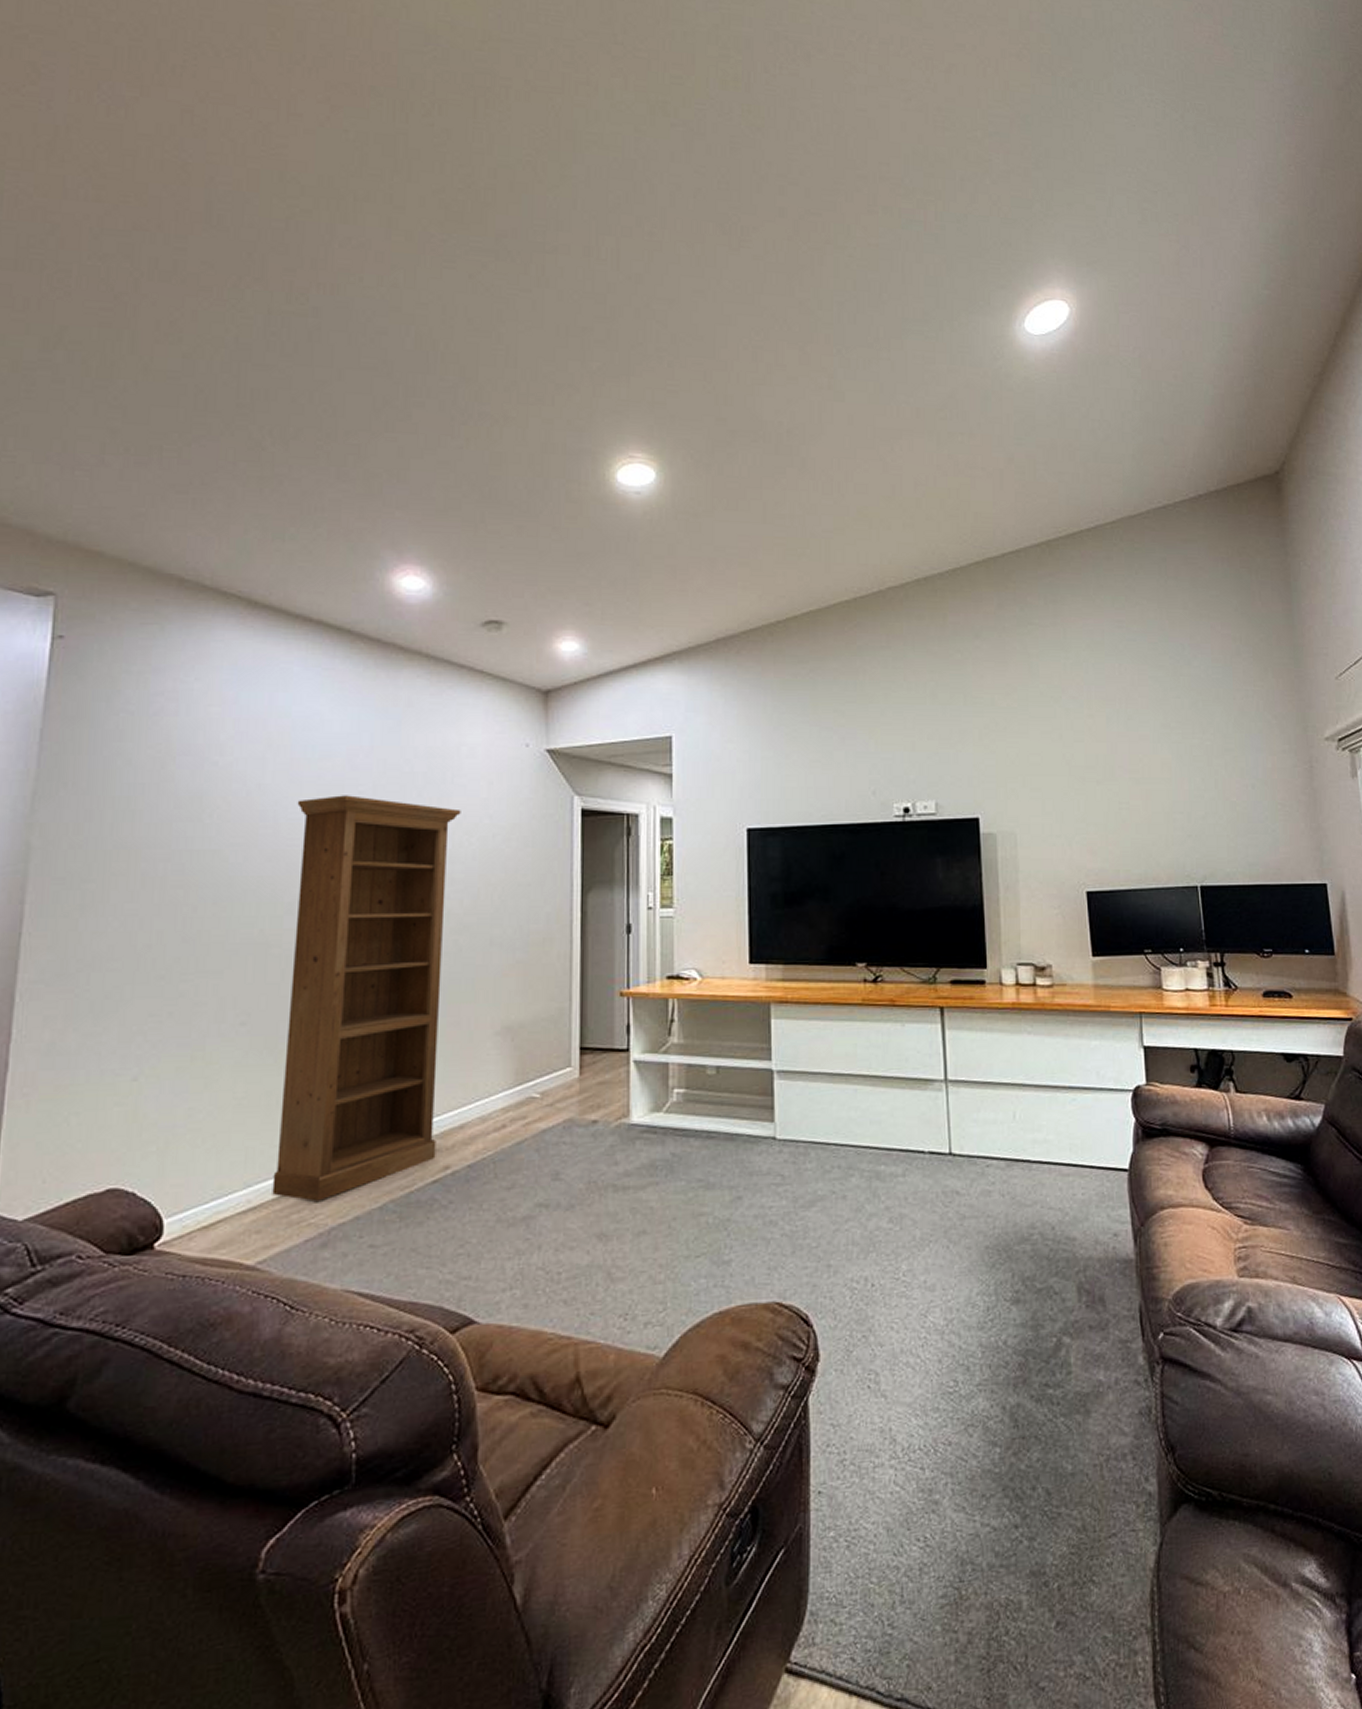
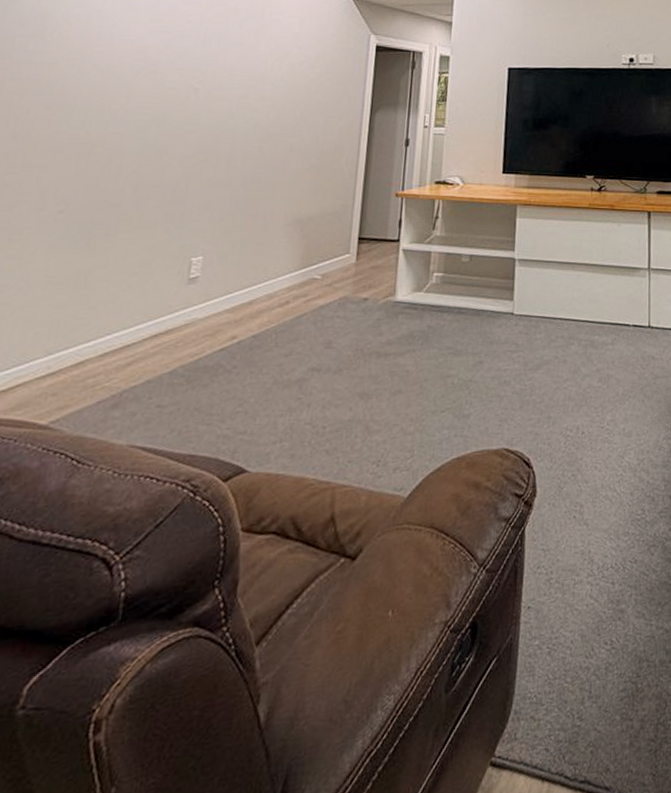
bookshelf: present [272,795,461,1202] -> none [71,23,275,367]

